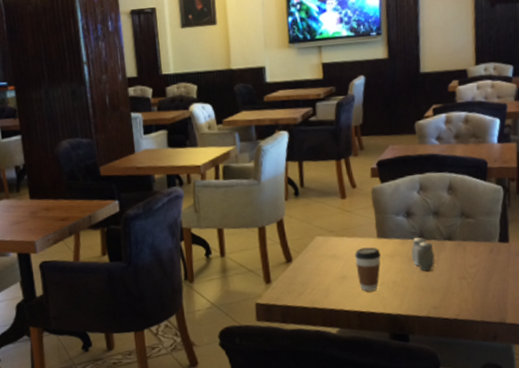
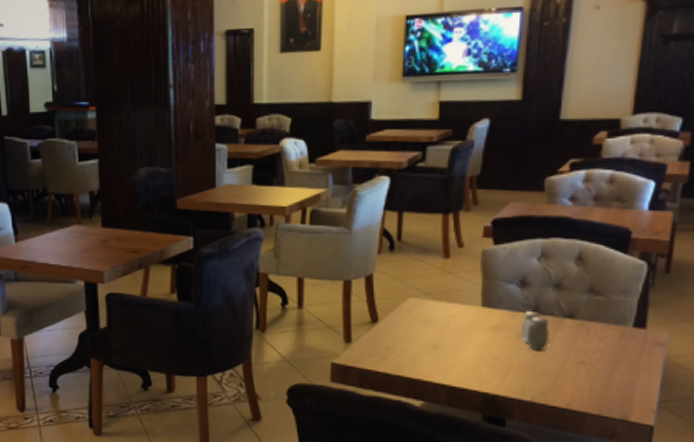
coffee cup: present [355,247,381,292] -> none [452,315,483,365]

